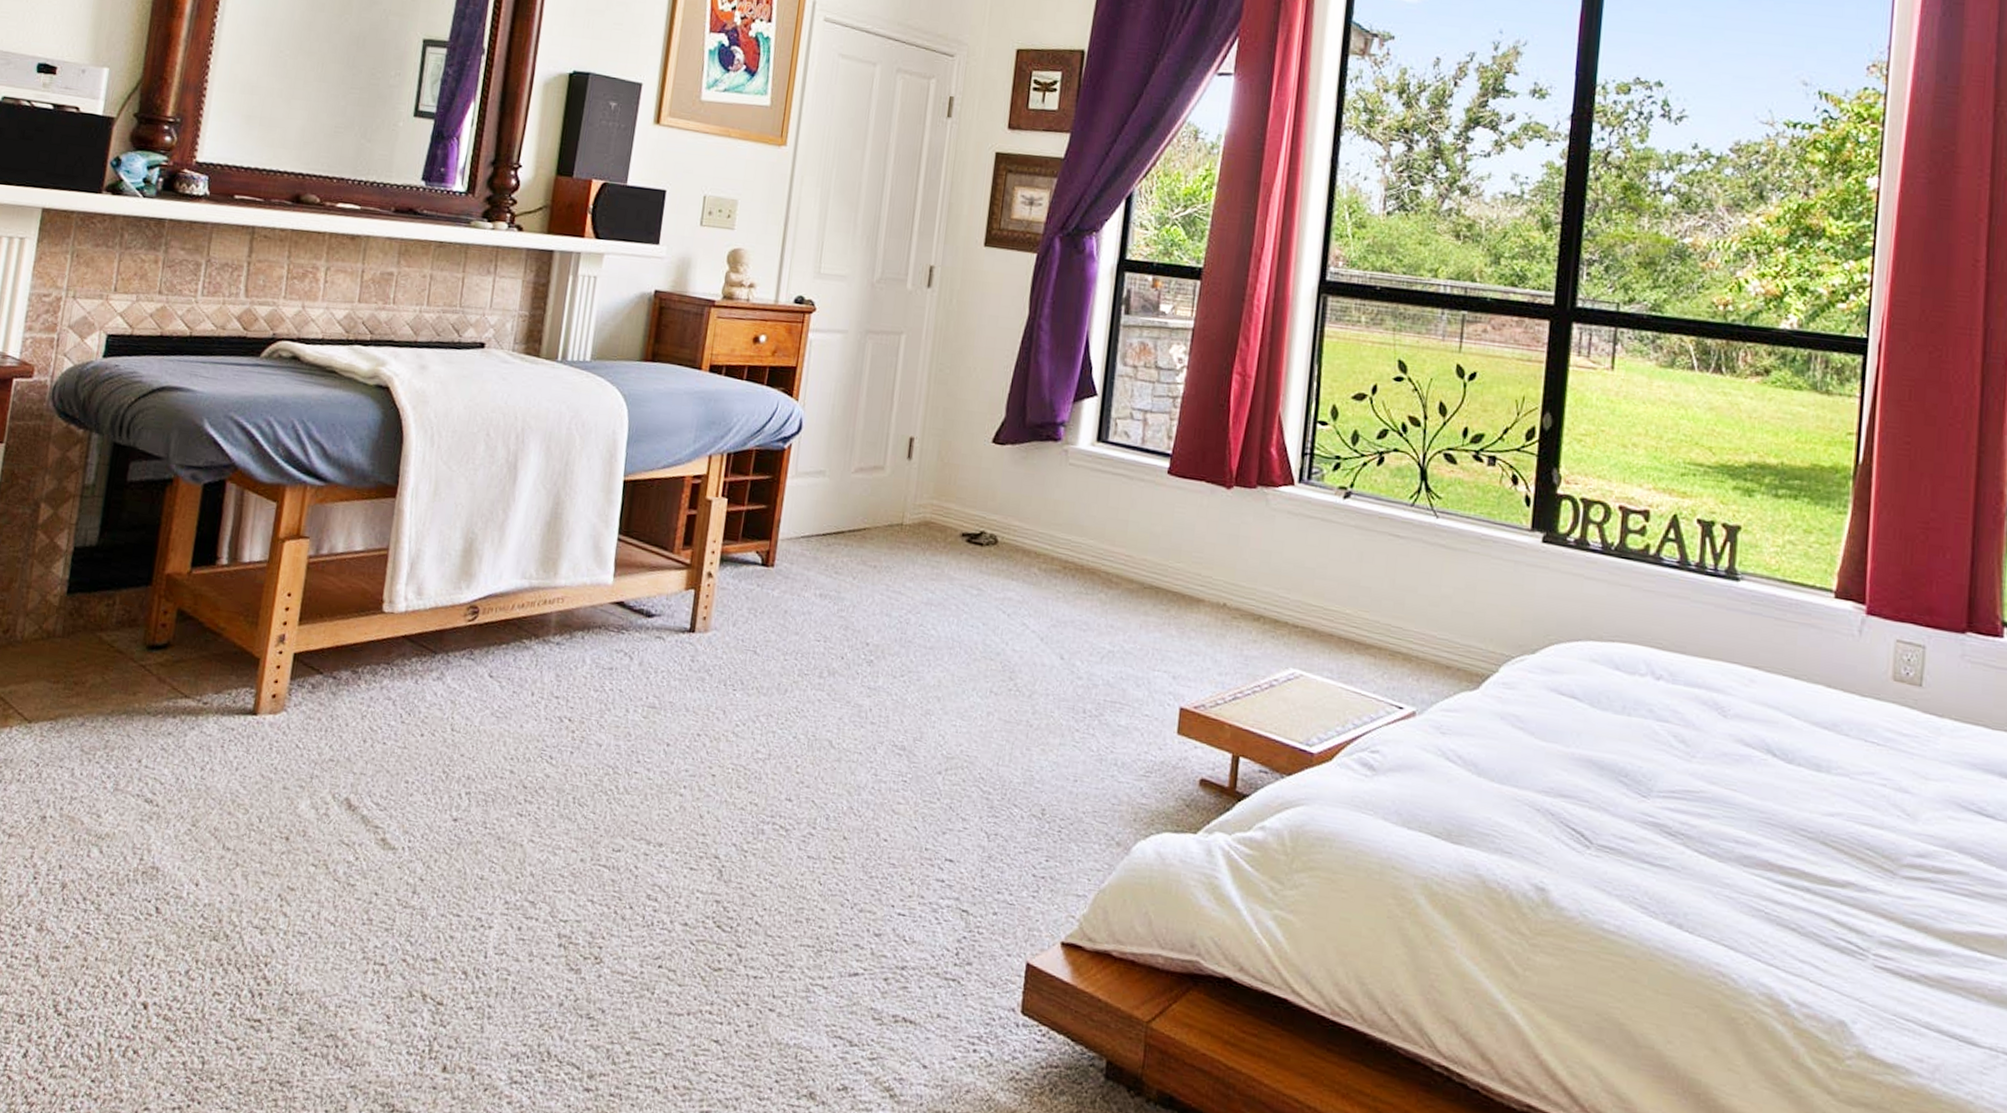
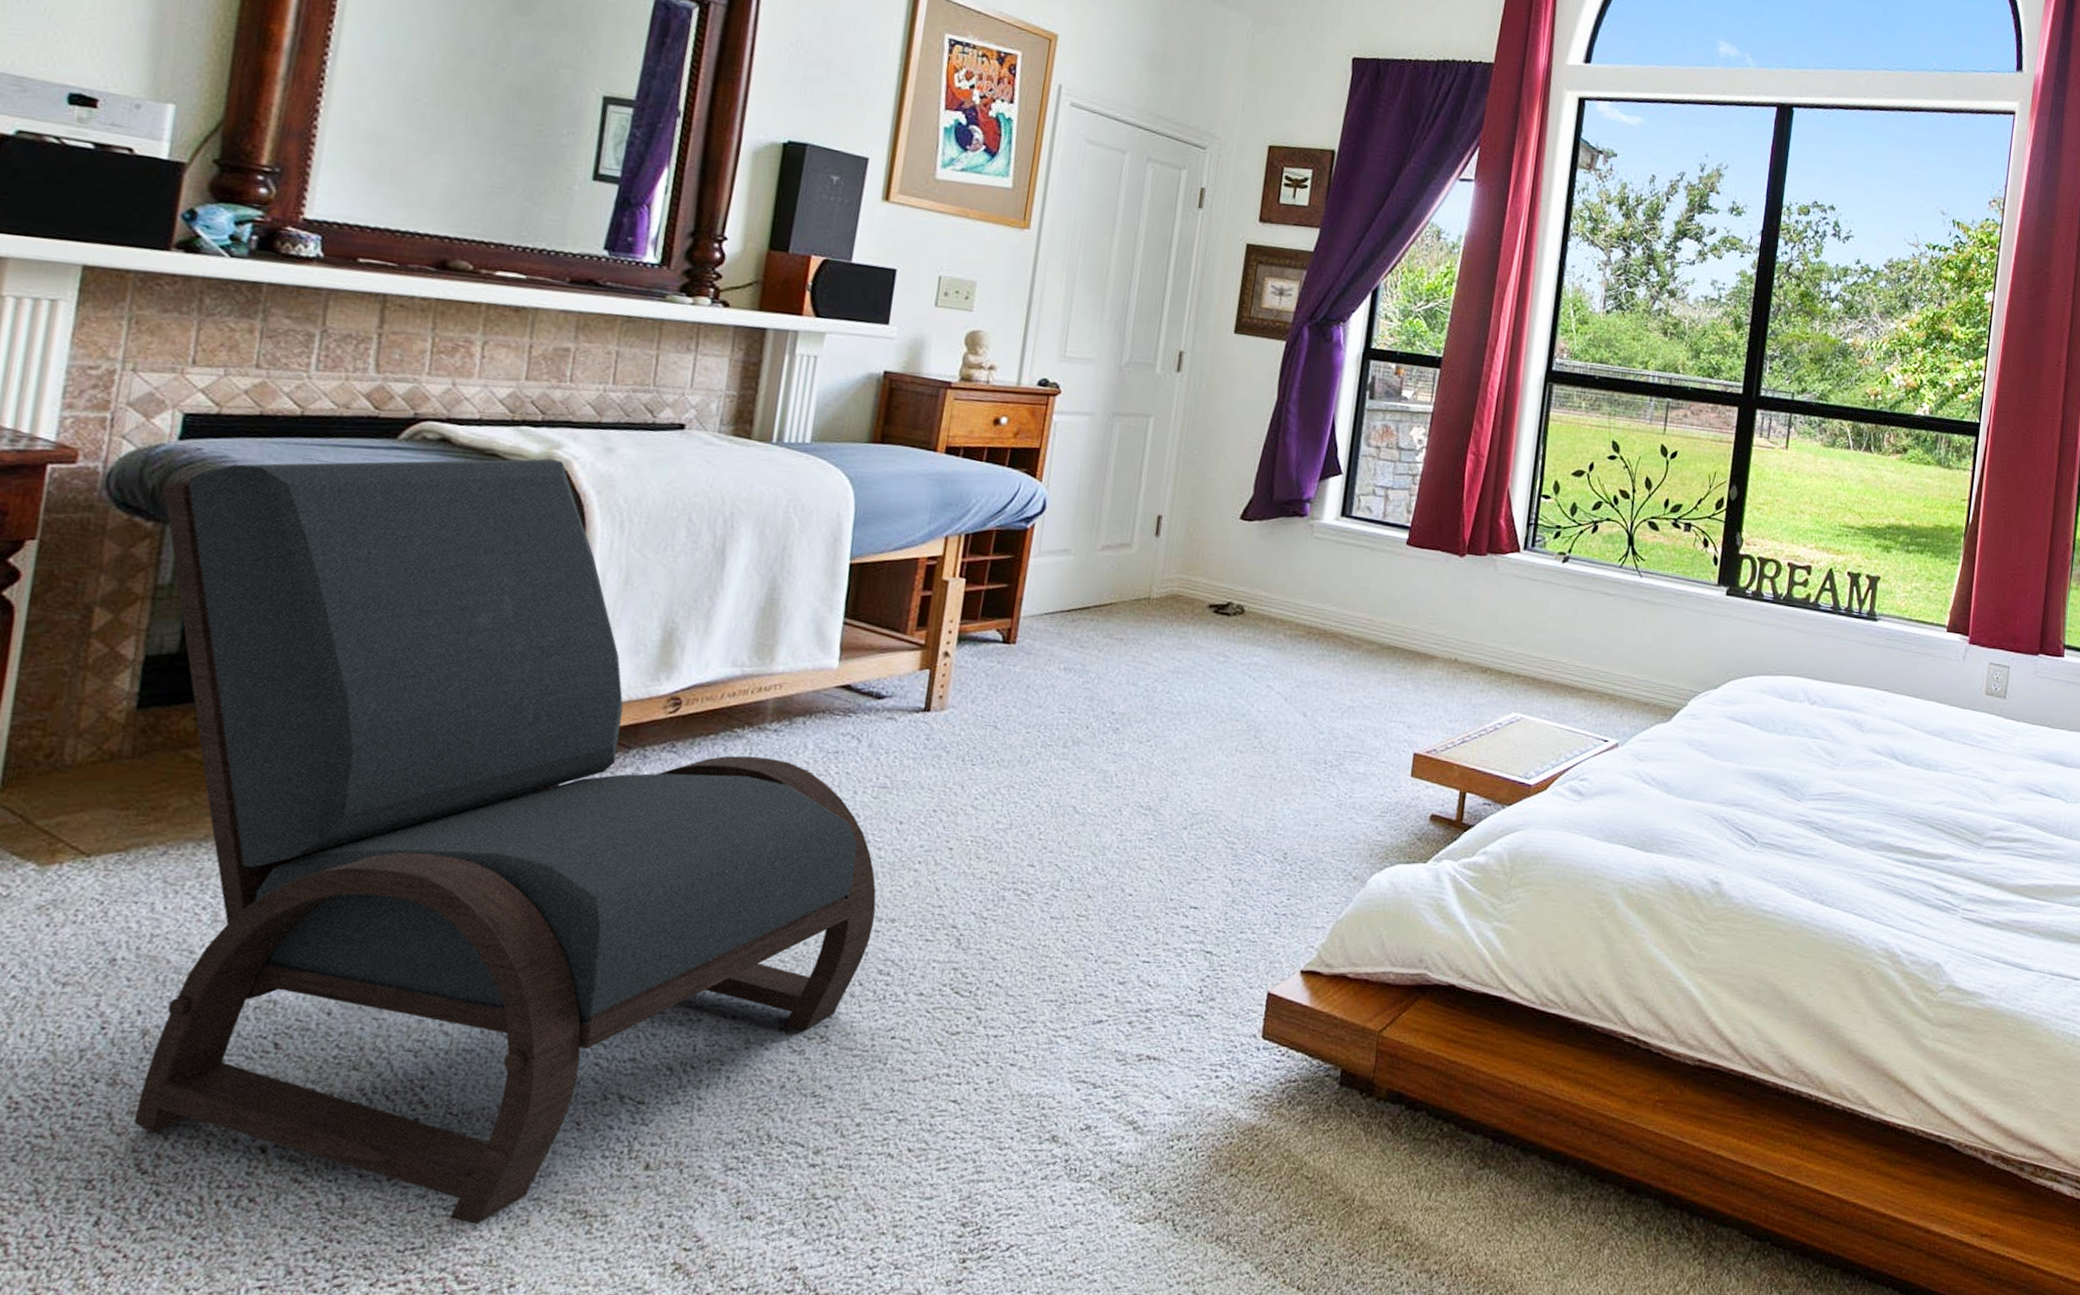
lounge chair: none [53,375,646,1104] -> present [134,458,876,1224]

